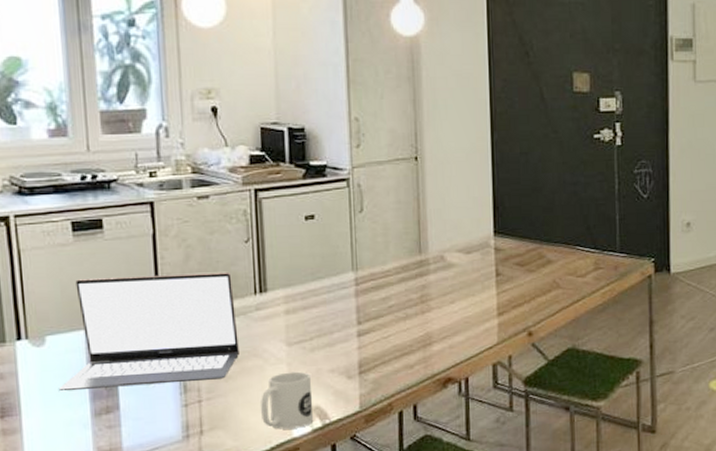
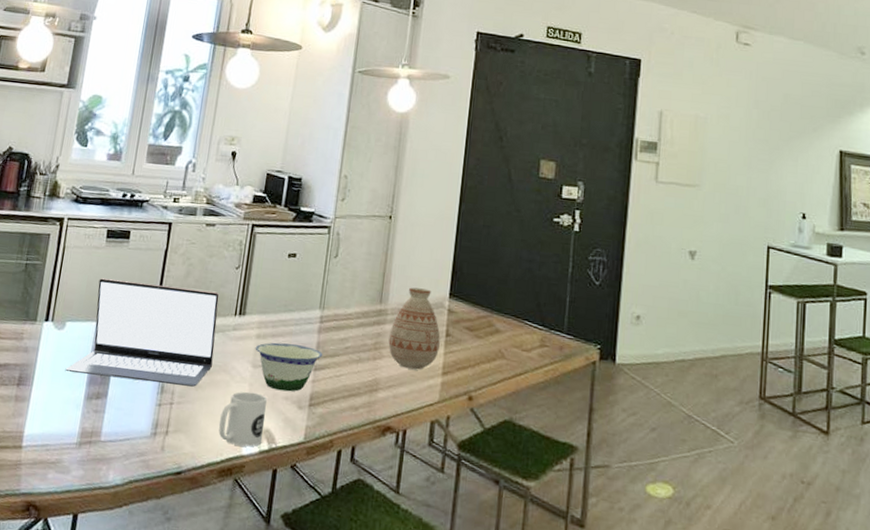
bowl: none [286,313,364,365] -> present [255,342,322,392]
vase: none [435,230,491,316] -> present [388,287,441,370]

